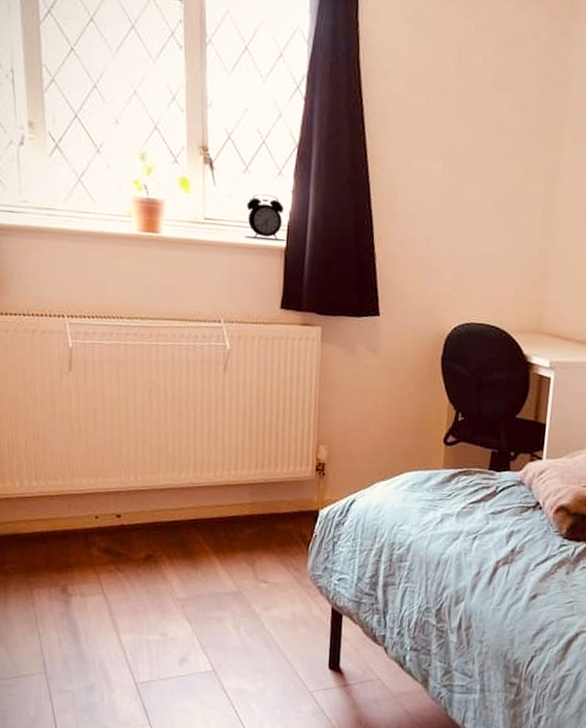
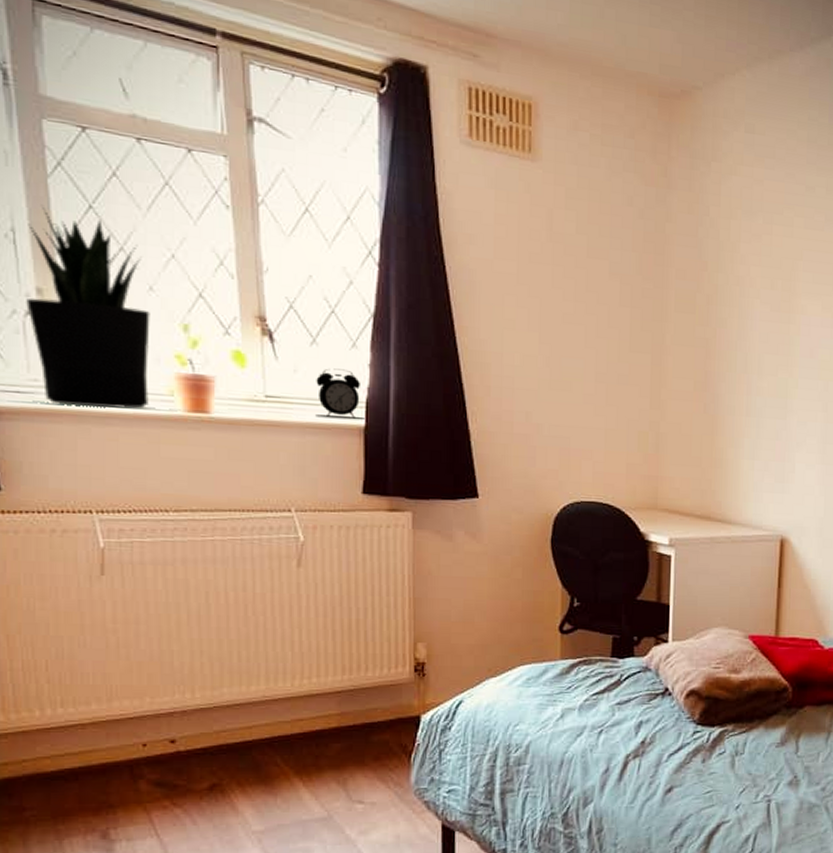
planter: none [20,51,115,228] -> present [26,208,150,409]

